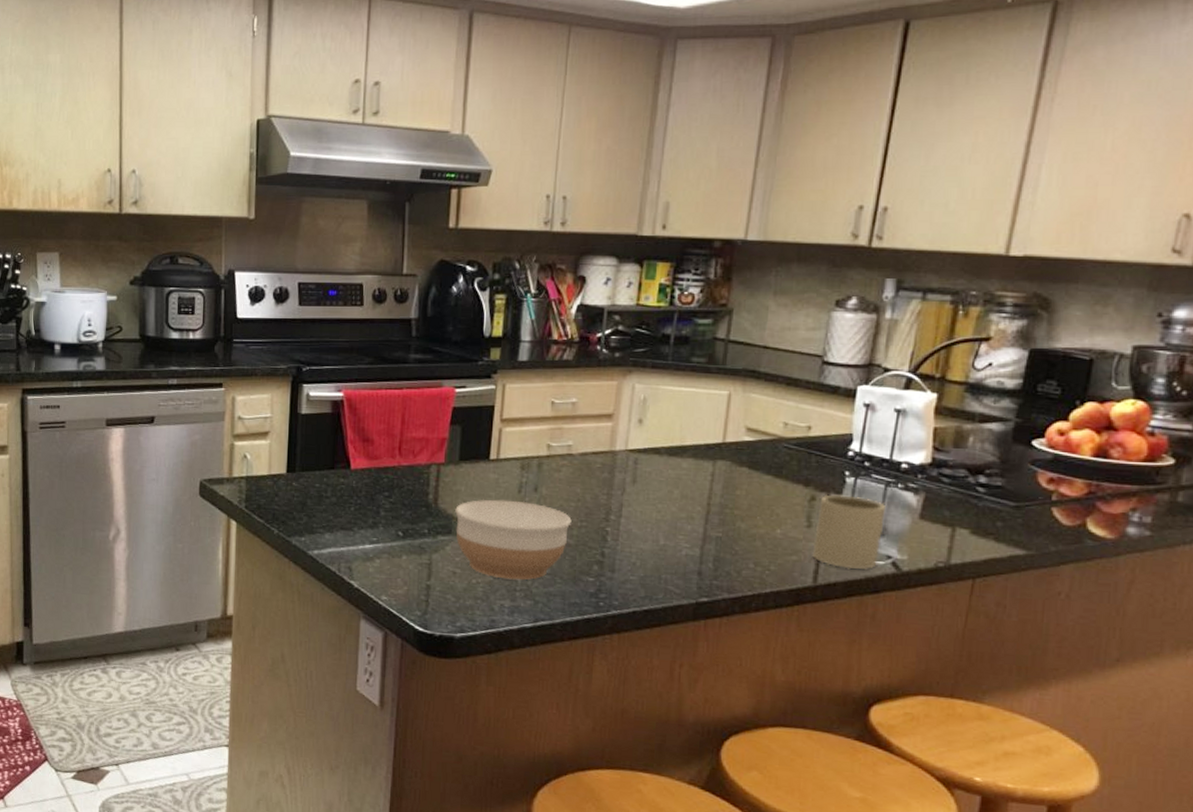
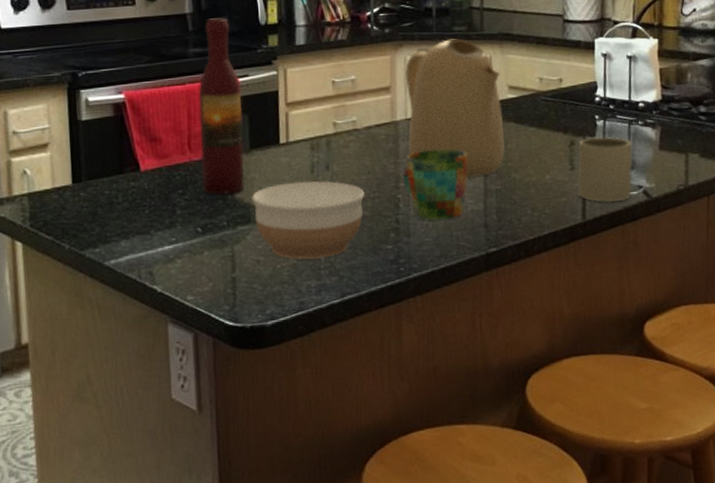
wine bottle: none [408,326,457,503] -> present [198,18,245,195]
mug: none [615,485,689,561] -> present [403,149,468,221]
kettle: none [623,370,738,521] -> present [405,38,505,178]

